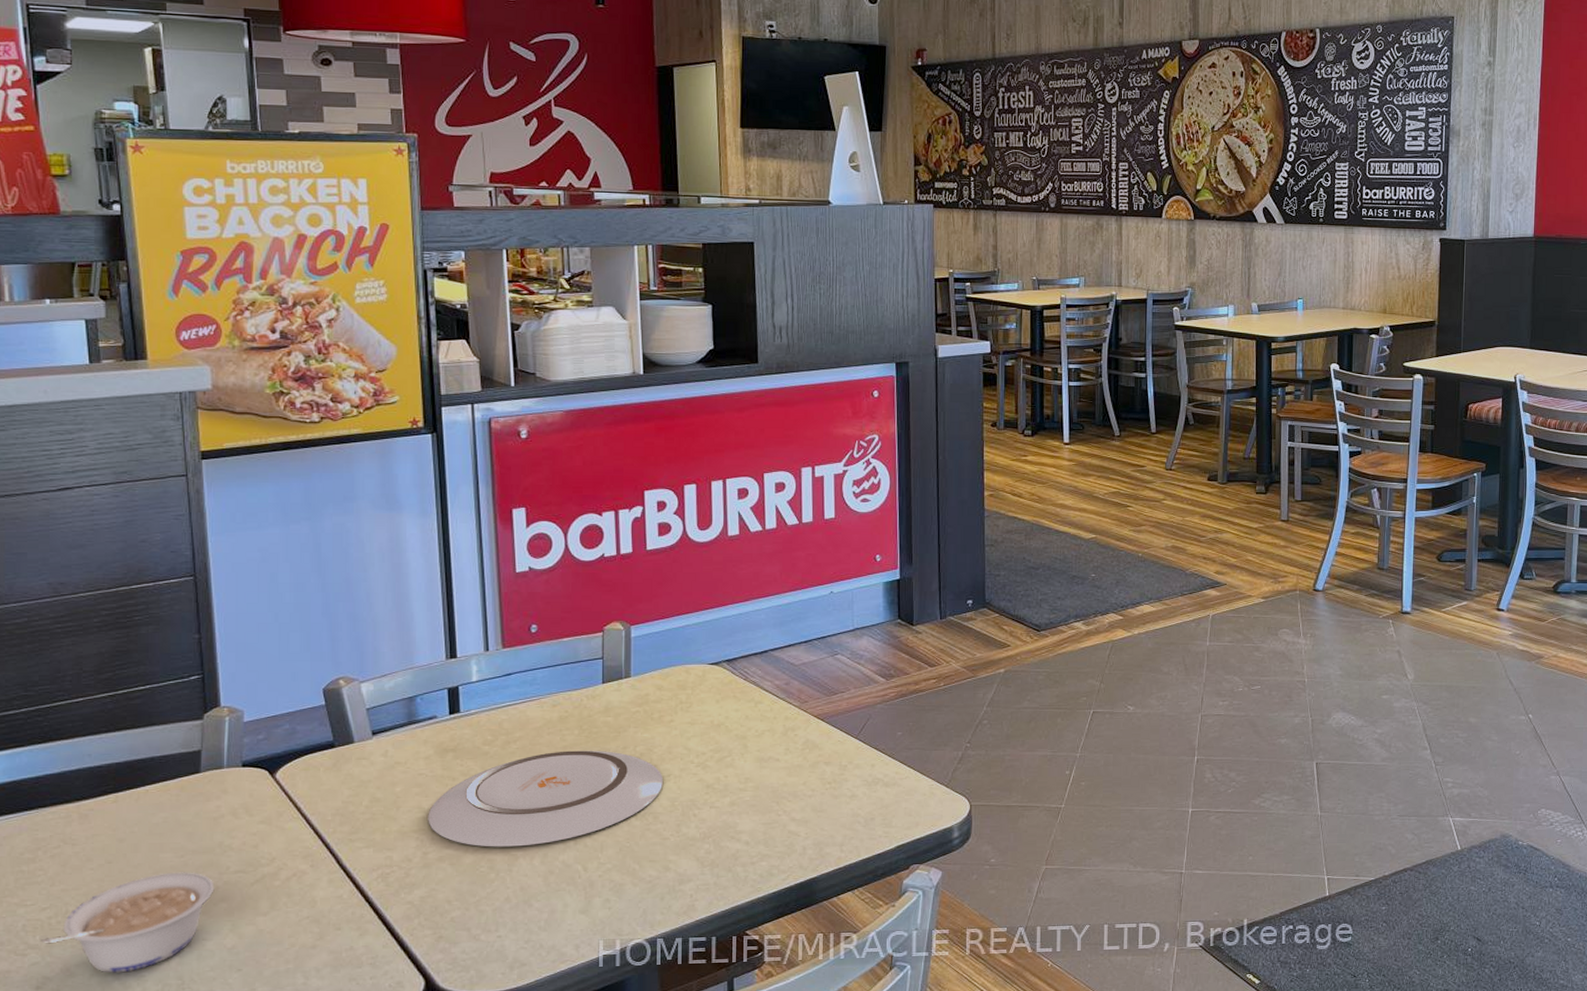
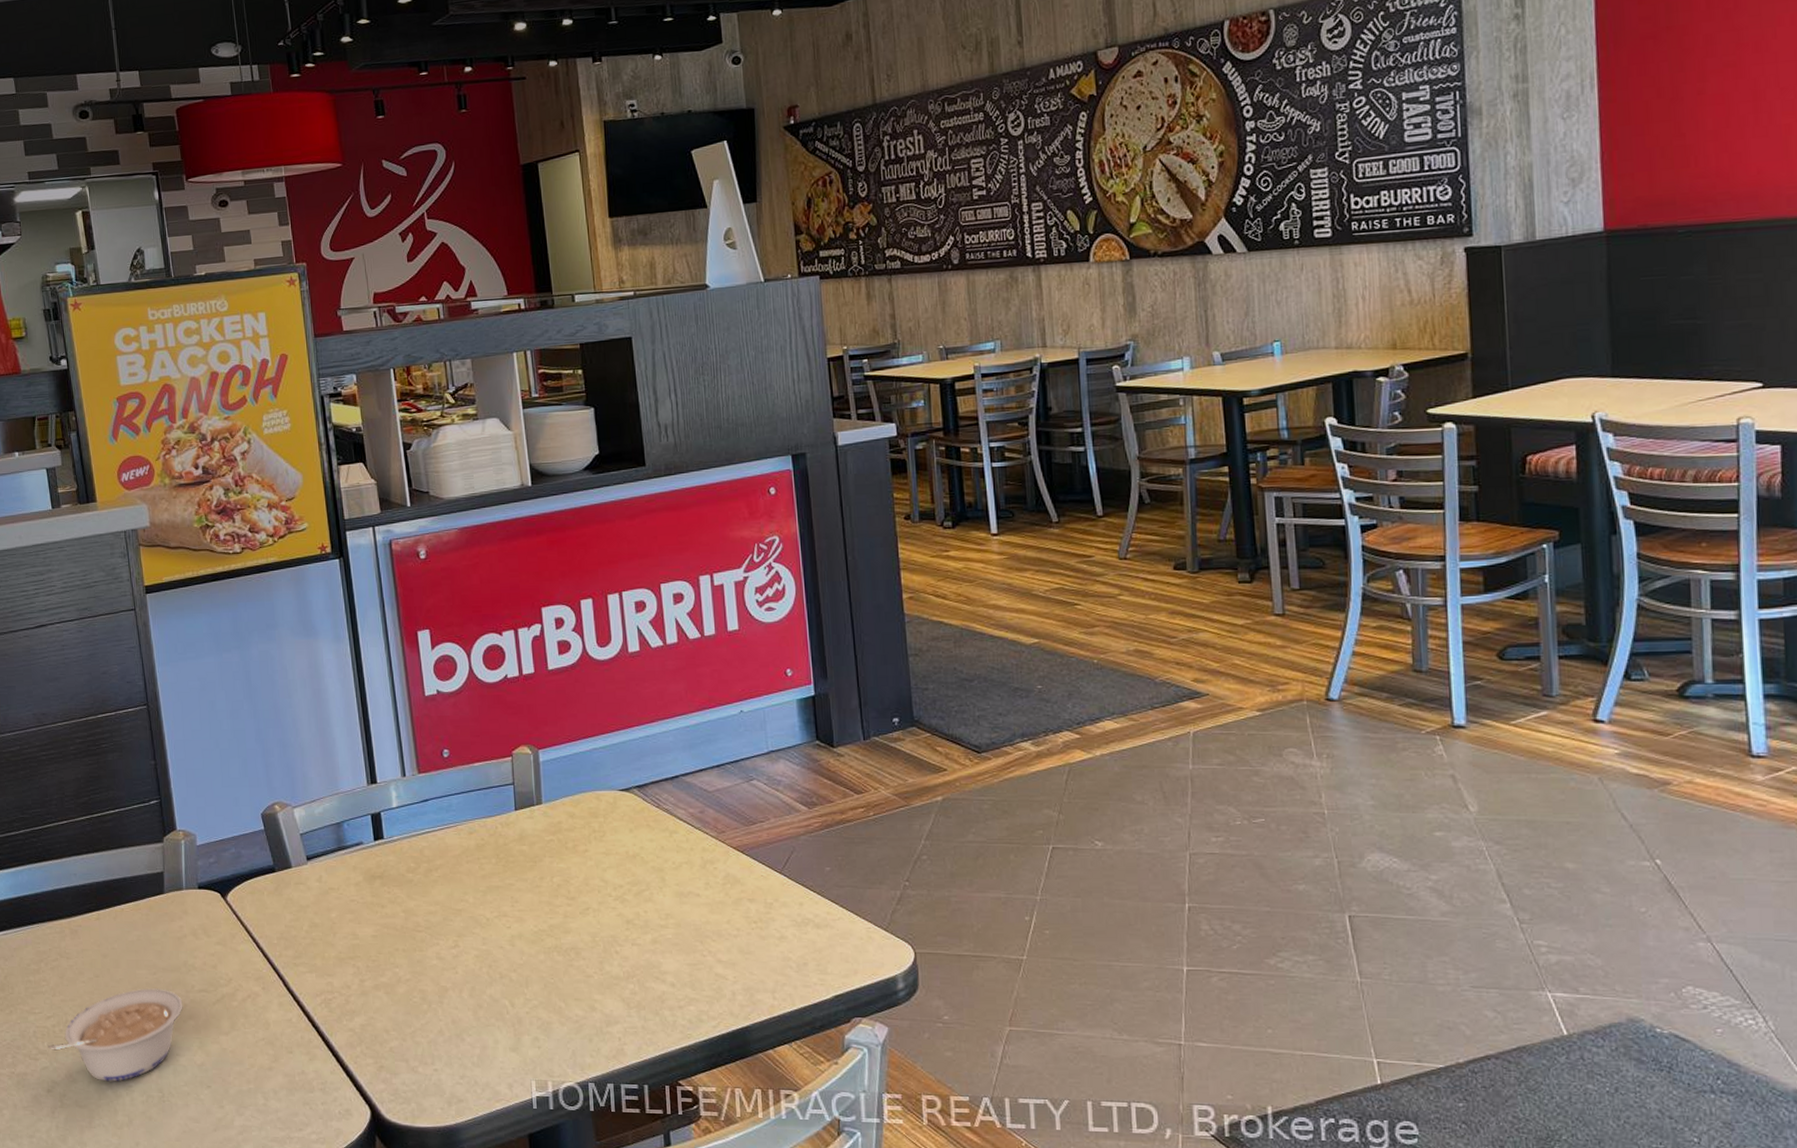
plate: present [428,750,664,847] -> none [362,880,583,978]

